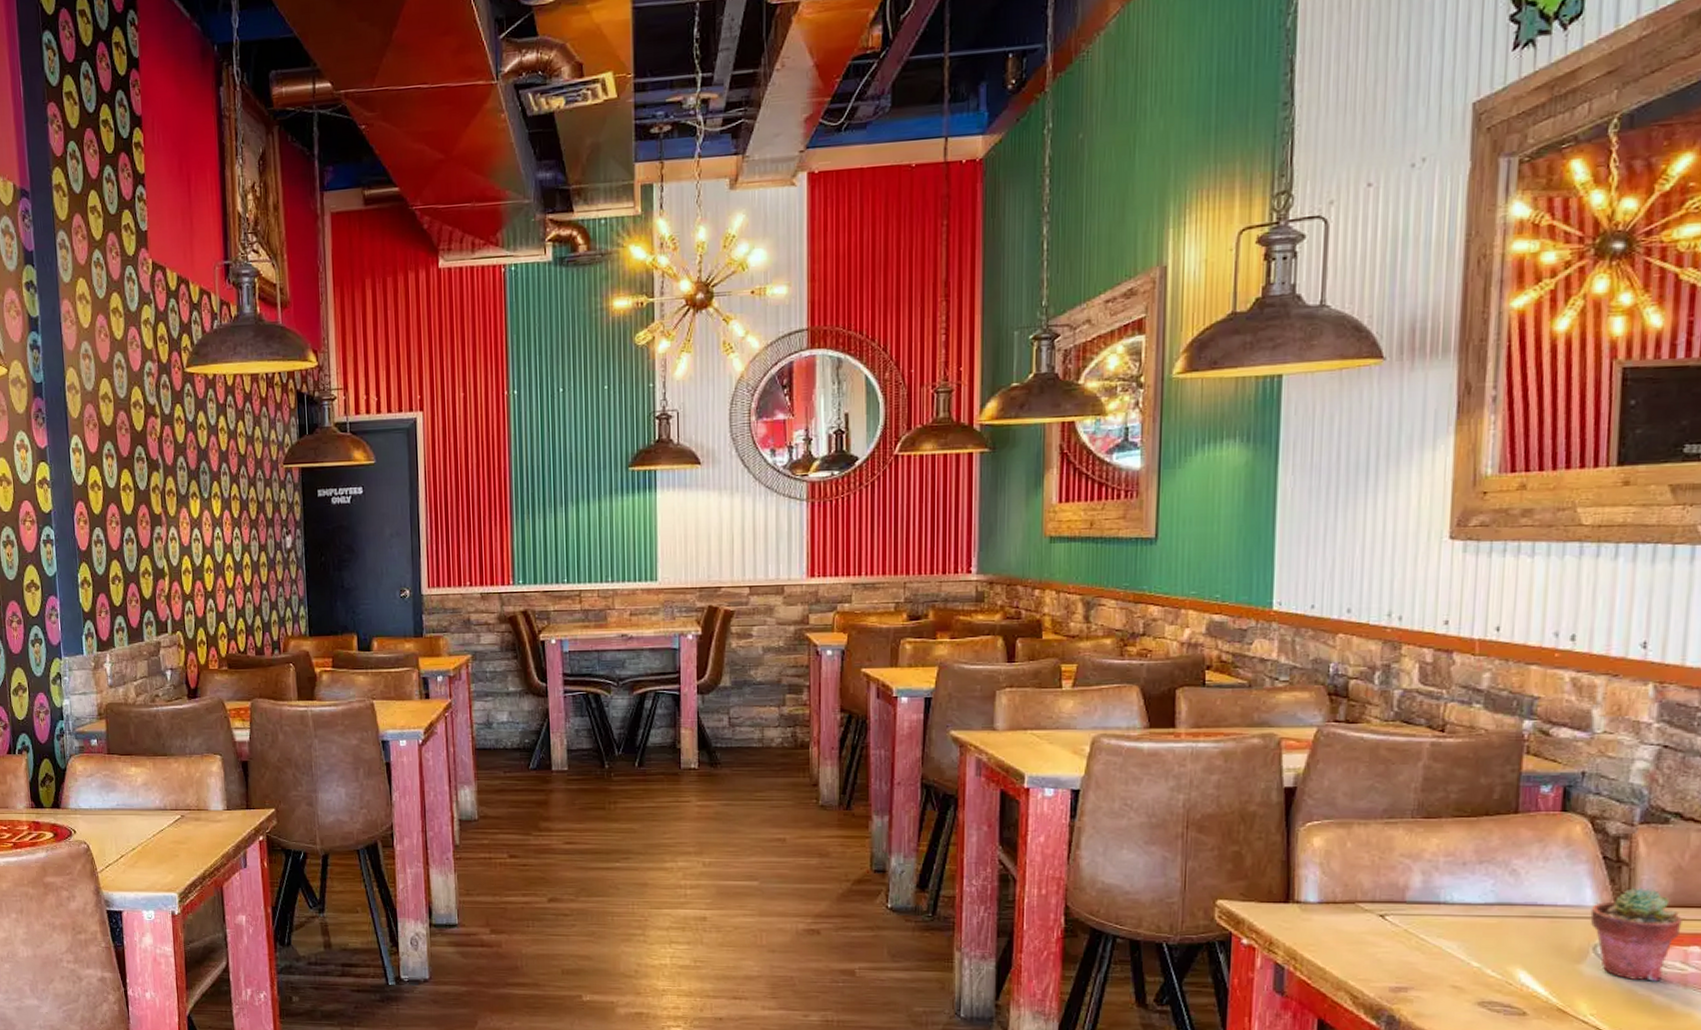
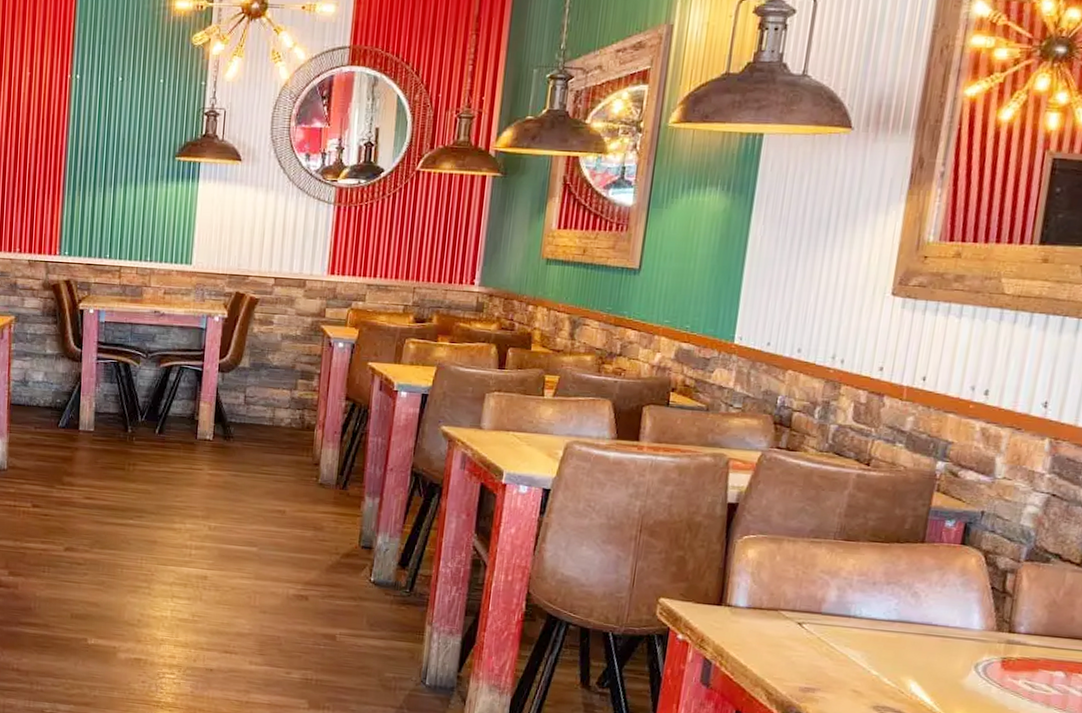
potted succulent: present [1590,887,1682,982] -> none [975,616,1052,700]

